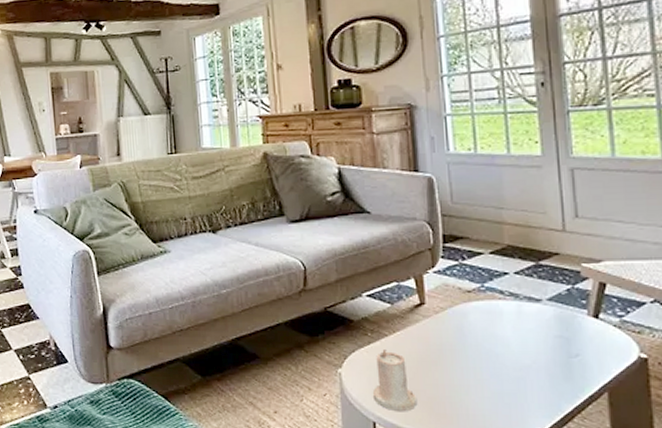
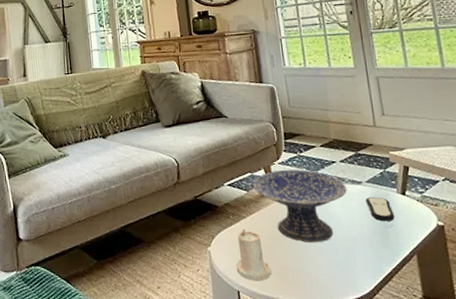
decorative bowl: none [399,280,521,370] -> present [253,169,347,243]
remote control: none [545,319,582,349] -> present [366,197,395,222]

